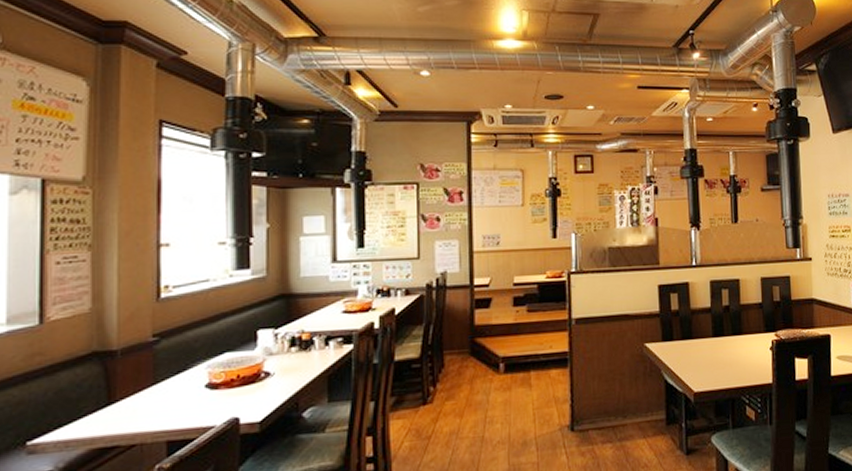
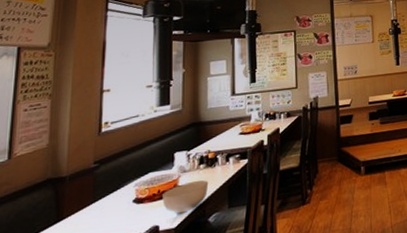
bowl: none [243,366,303,406] -> present [162,180,209,215]

